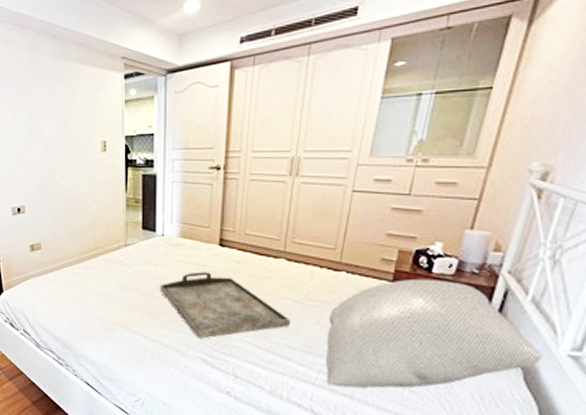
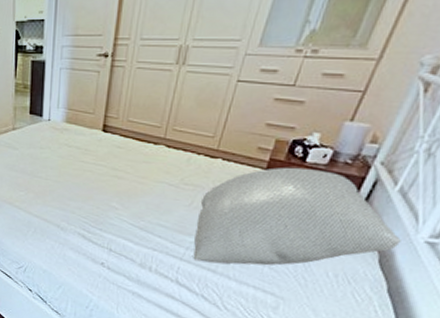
serving tray: present [160,272,291,339] -> none [44,155,166,216]

